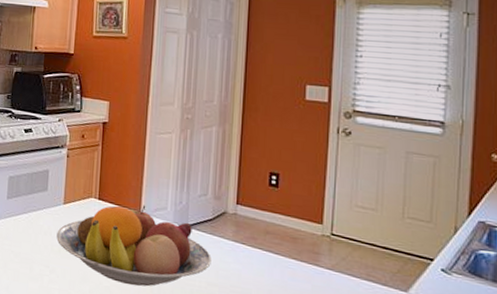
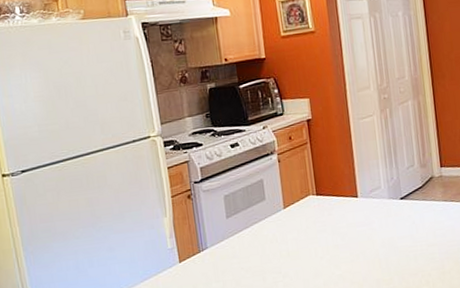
fruit bowl: present [56,205,211,287] -> none [282,189,428,268]

